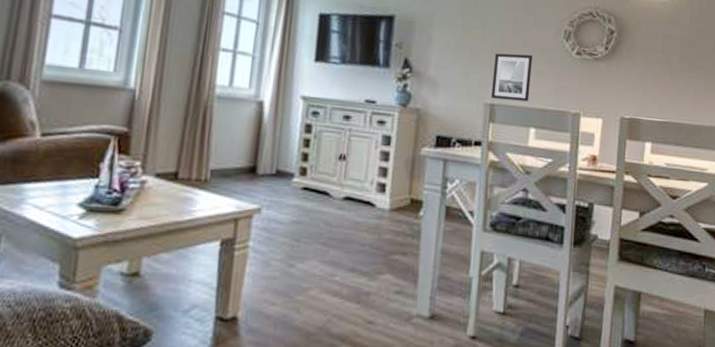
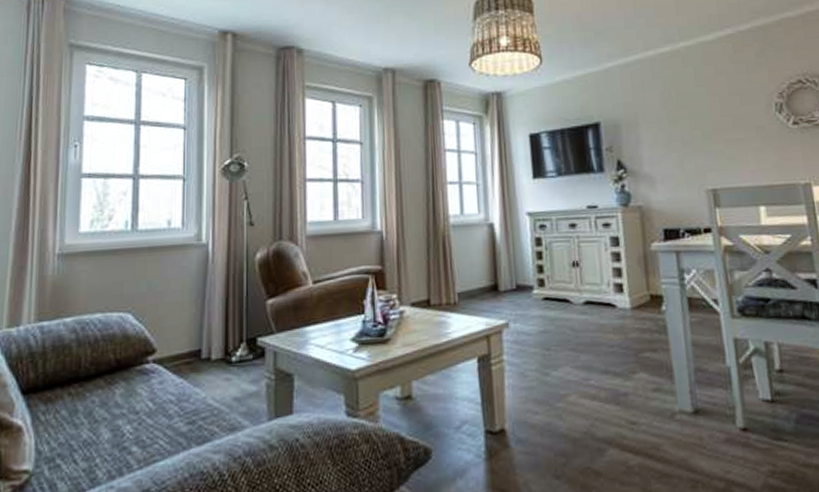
wall art: present [491,53,533,102] -> none [706,133,753,183]

